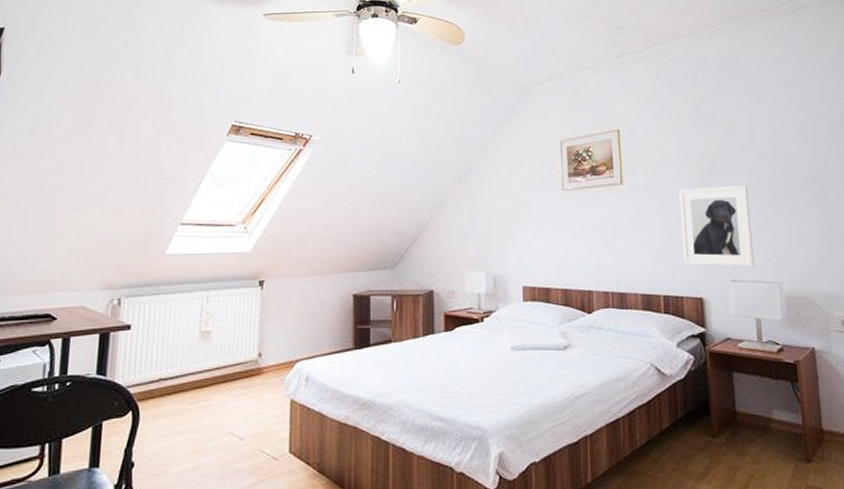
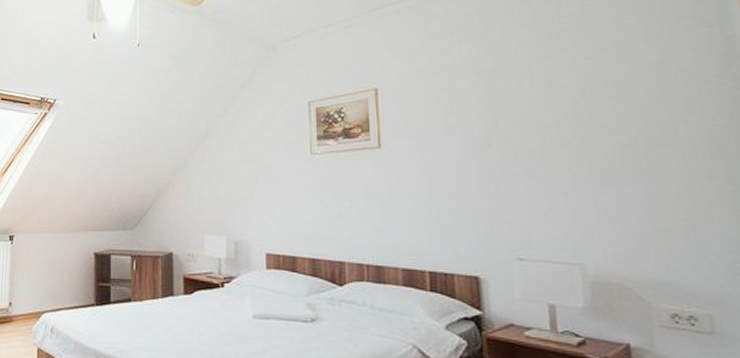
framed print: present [678,185,754,267] -> none [449,150,548,245]

